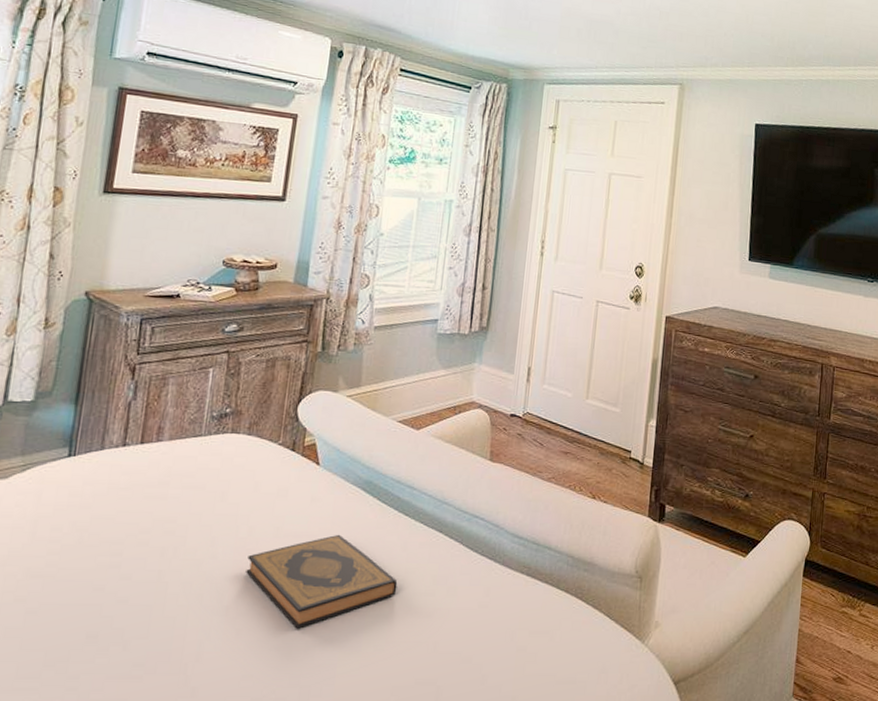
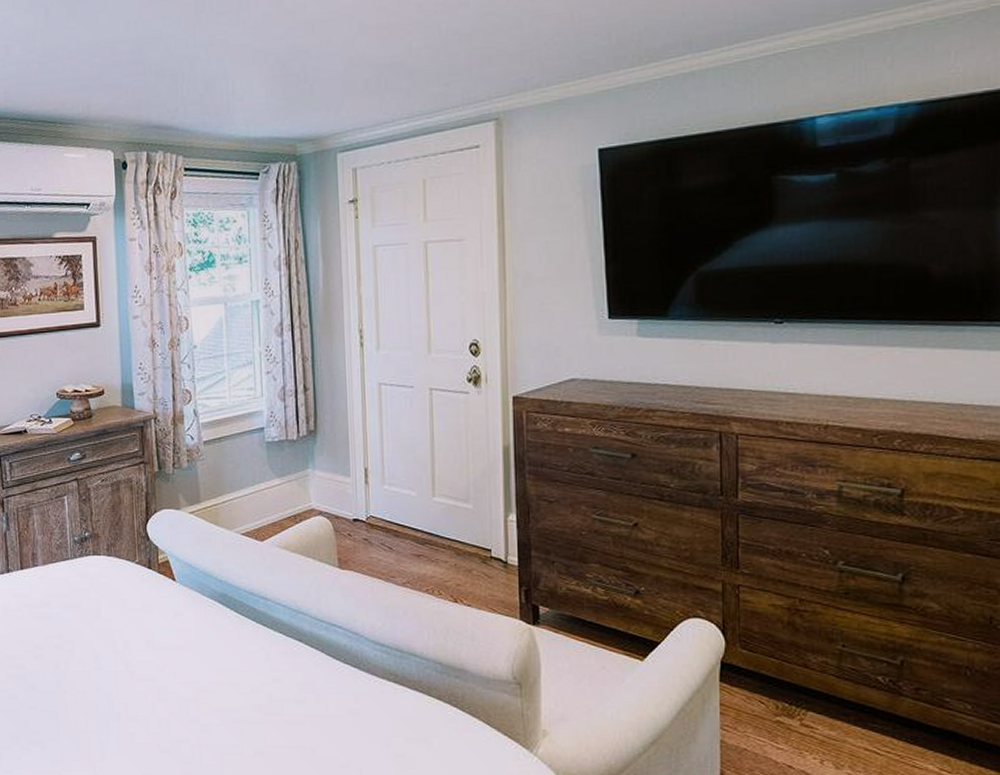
hardback book: present [246,534,398,629] -> none [128,645,267,733]

